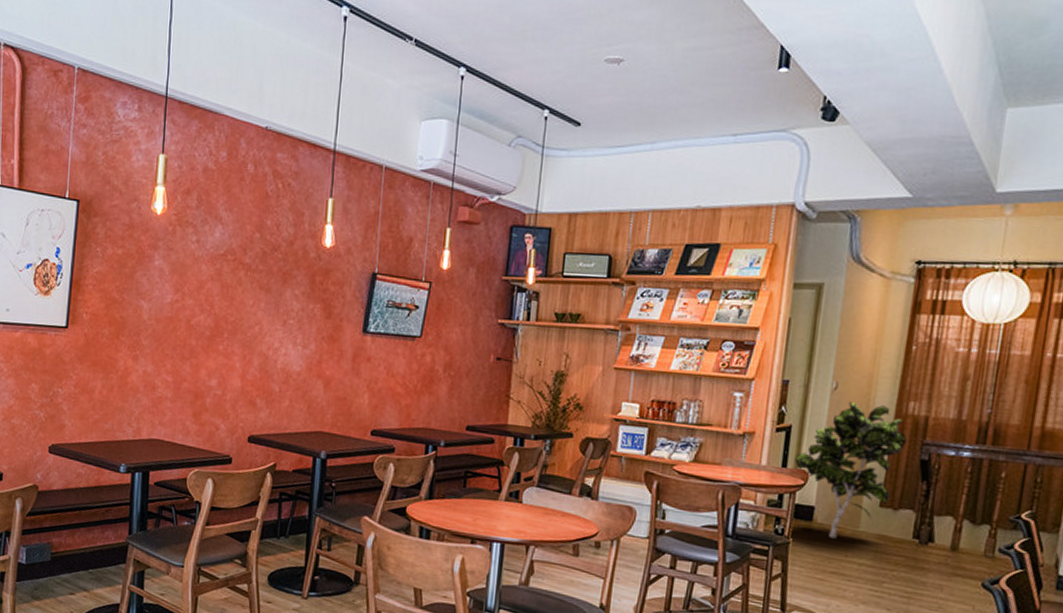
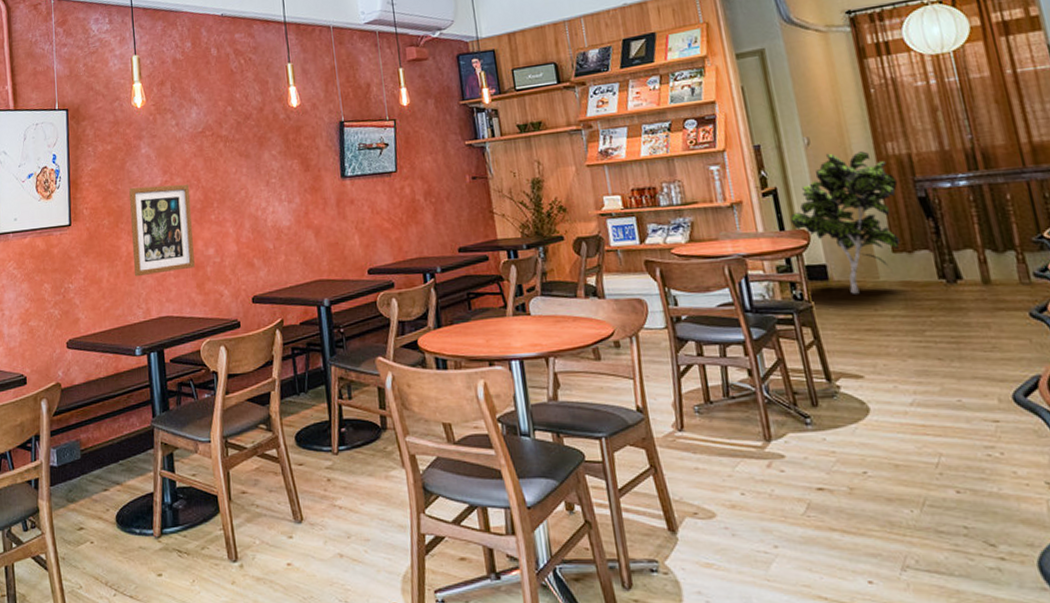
wall art: none [129,299,201,396] -> present [129,183,195,277]

